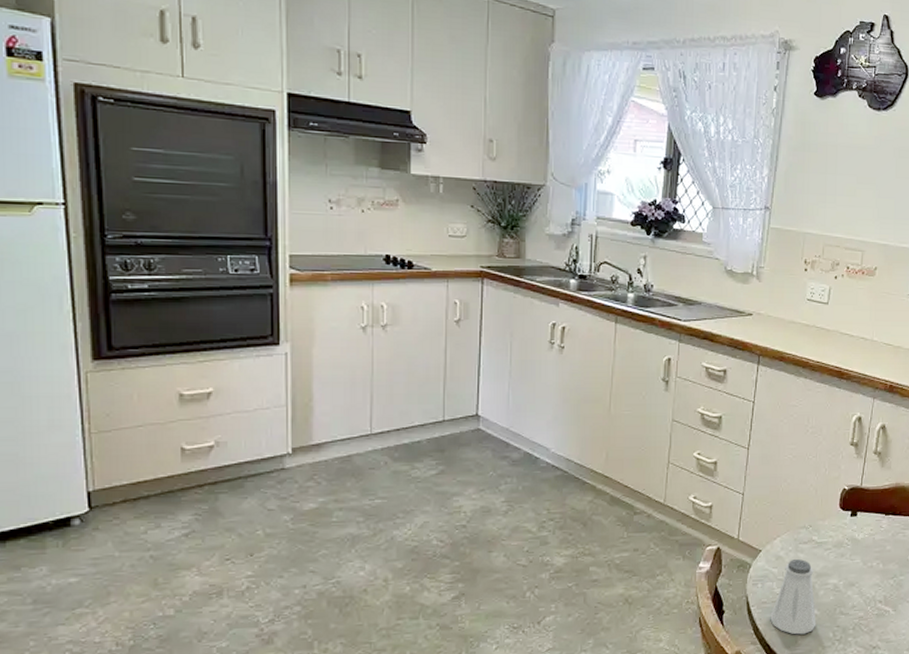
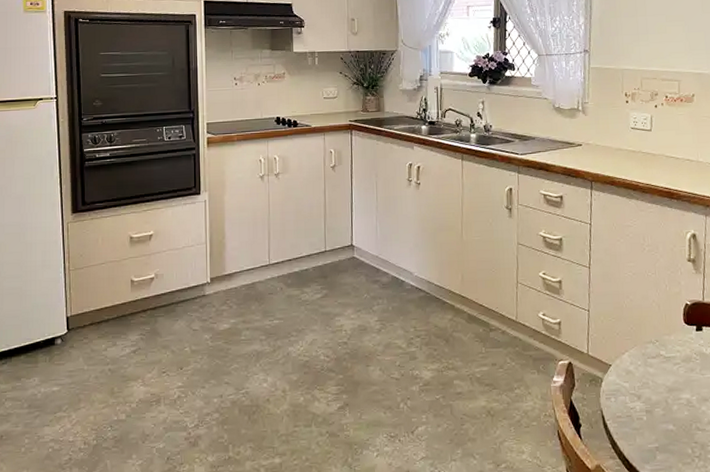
saltshaker: present [770,559,817,635] -> none [626,374,674,450]

